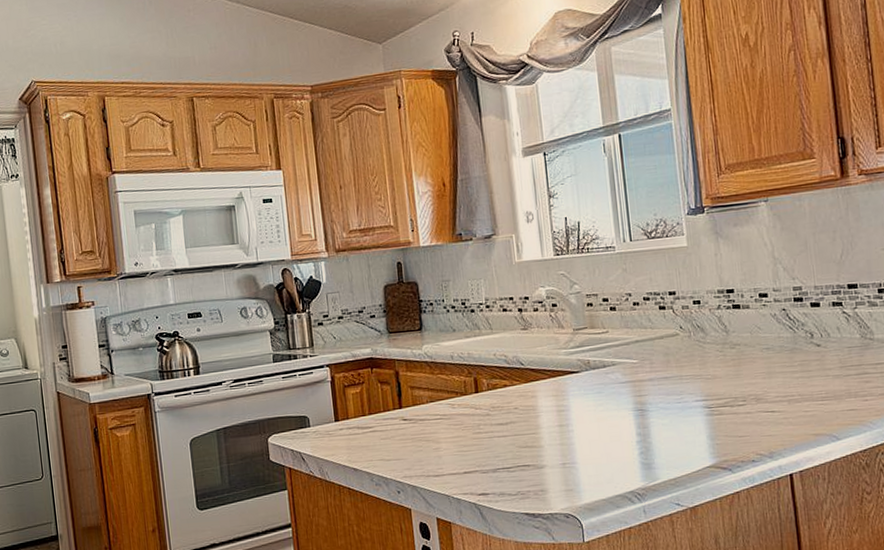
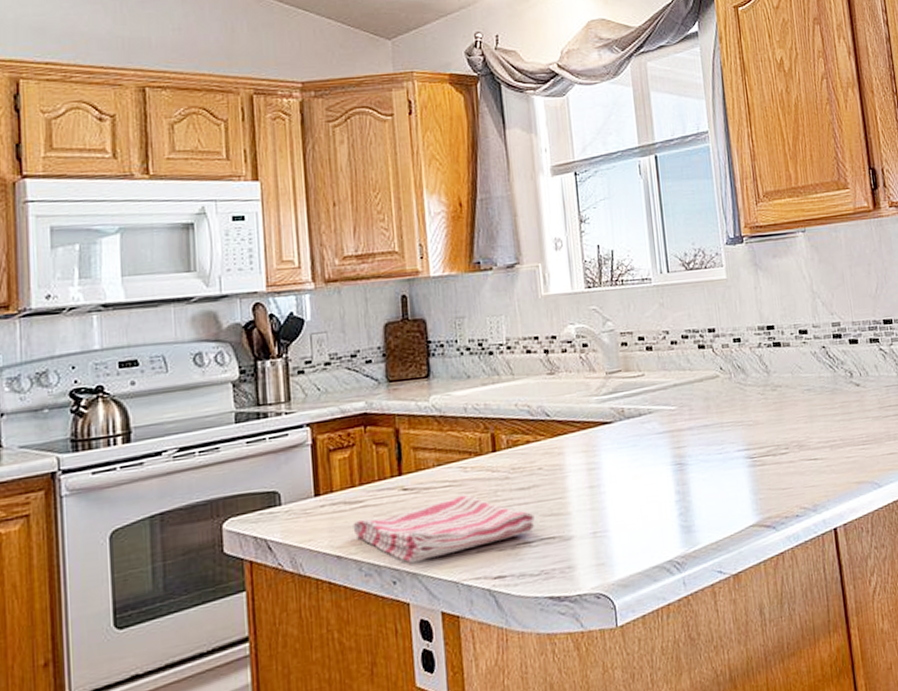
dish towel: none [365,426,513,478] -> present [353,494,535,564]

